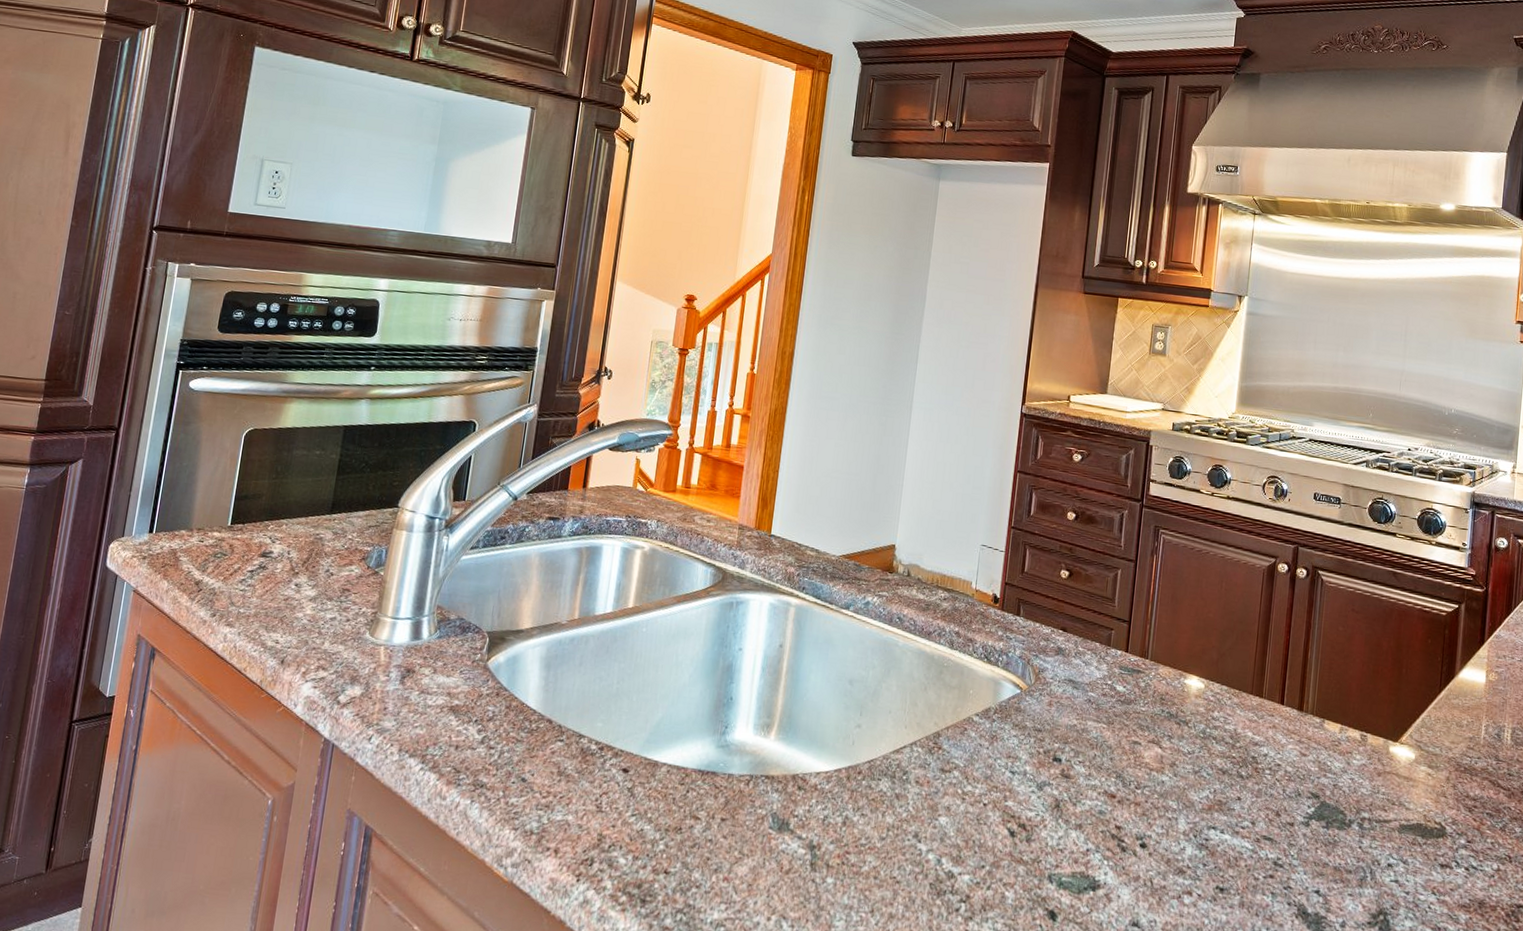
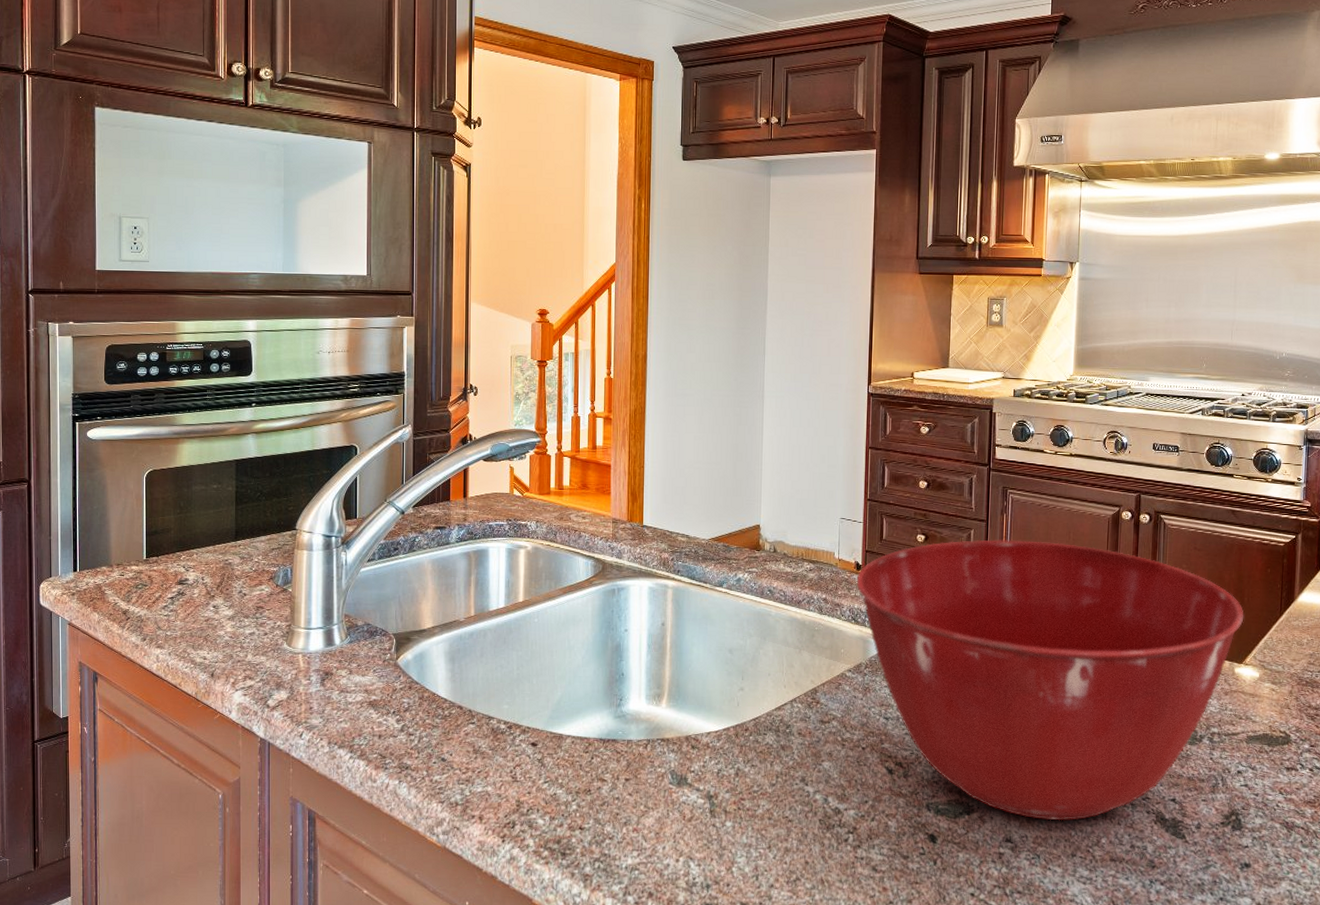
mixing bowl: none [992,580,1402,907] -> present [856,539,1244,821]

